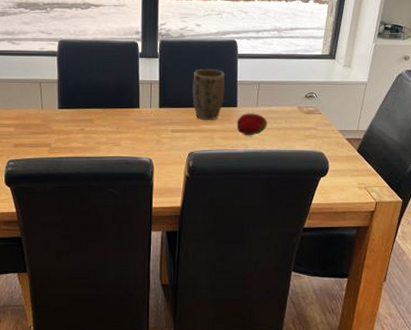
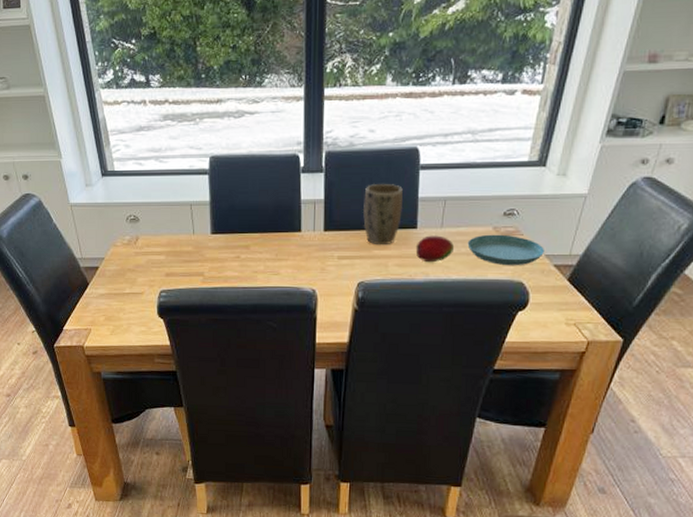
saucer: none [278,113,339,139] -> present [467,234,545,266]

